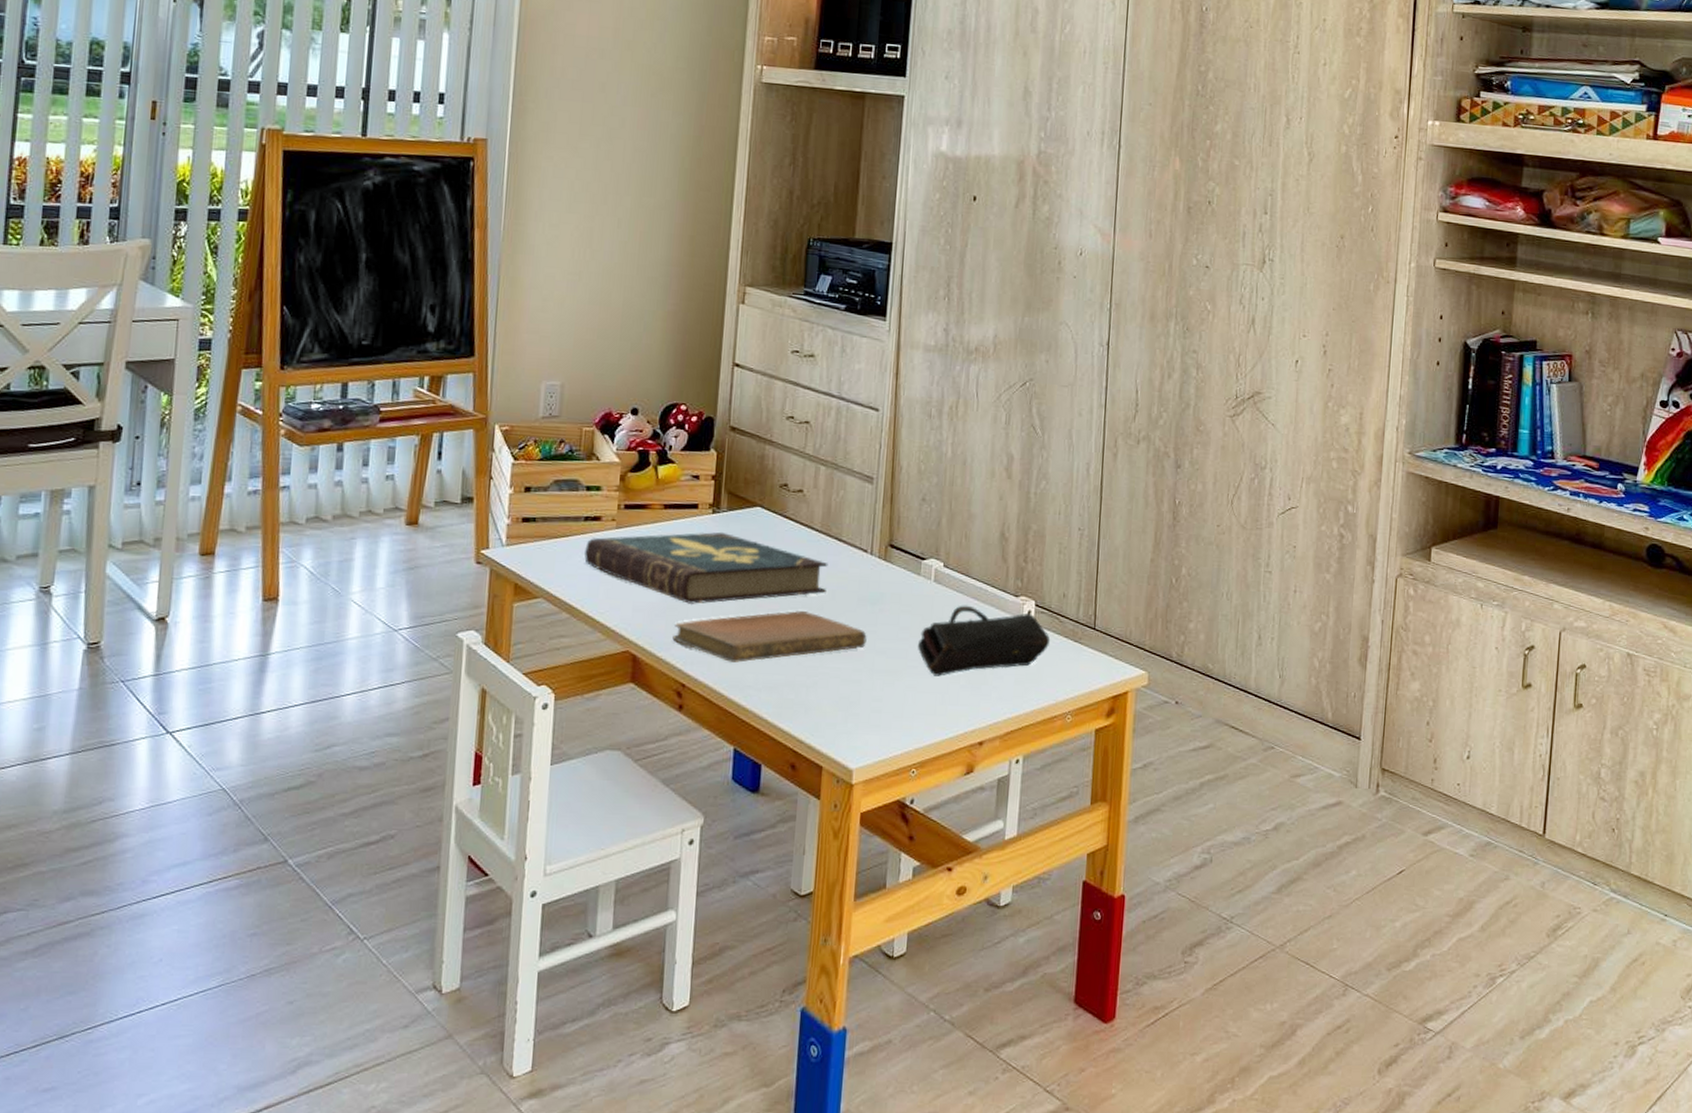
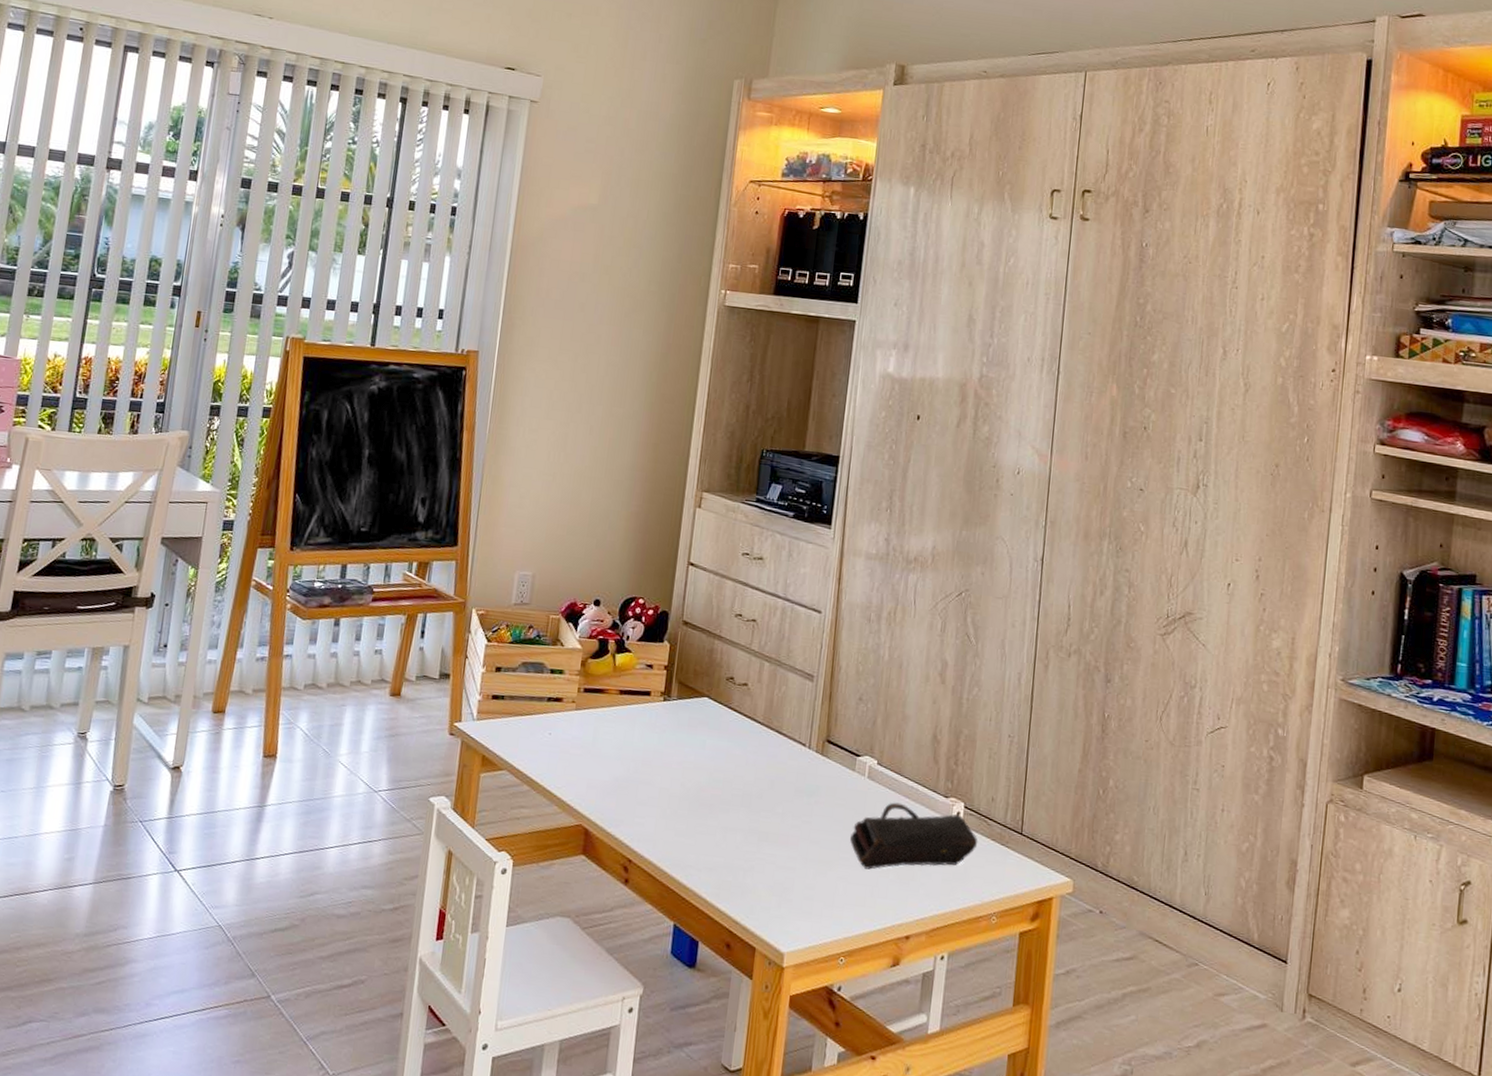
book: present [584,531,828,604] -> none [546,717,769,785]
notebook: present [672,611,867,663] -> none [622,797,802,843]

